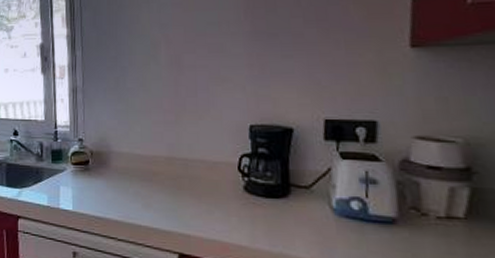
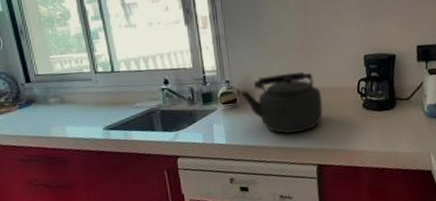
kettle: none [94,137,192,211] -> present [240,71,324,134]

